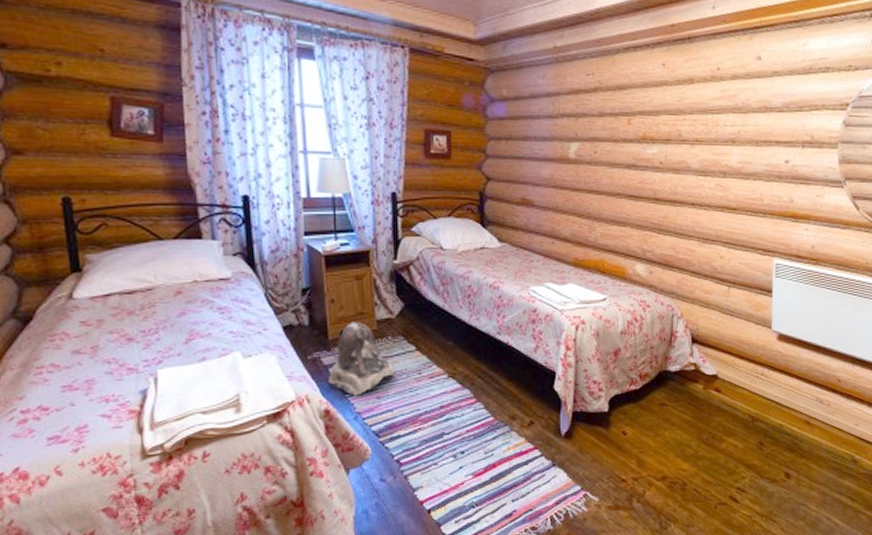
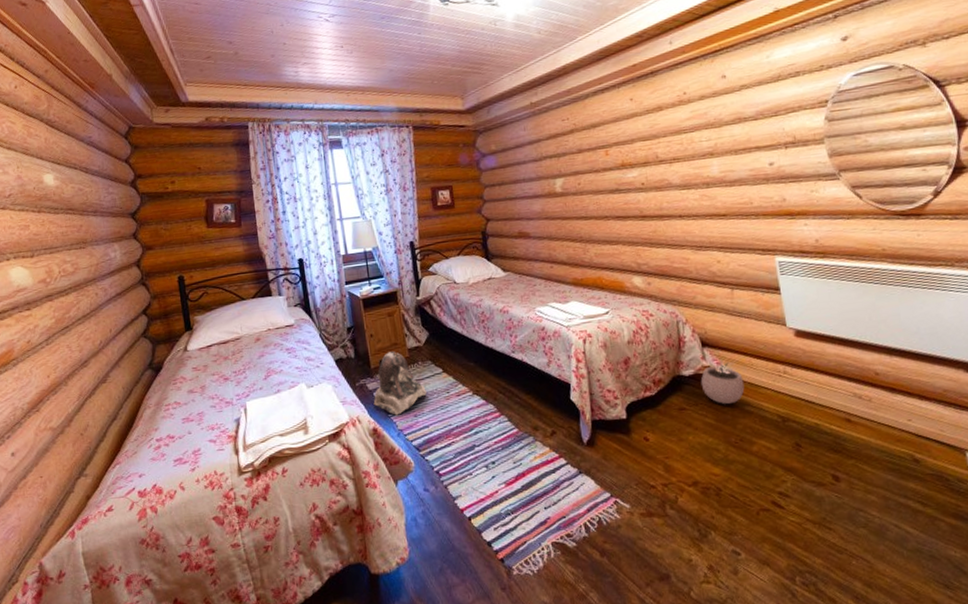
plant pot: none [684,359,725,402] -> present [700,361,745,404]

